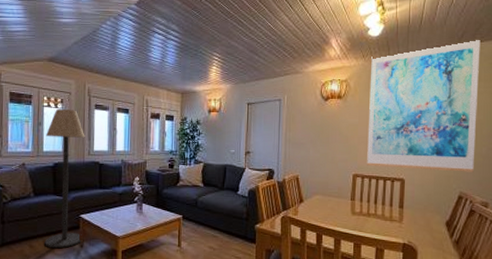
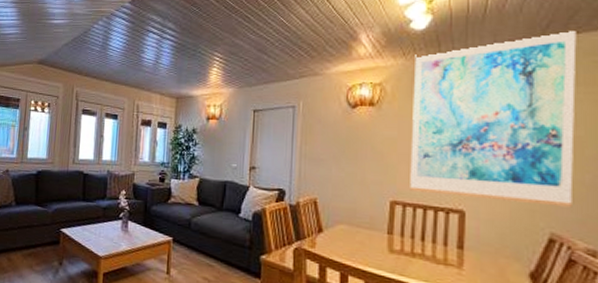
floor lamp: present [45,108,85,249] -> none [23,113,71,264]

